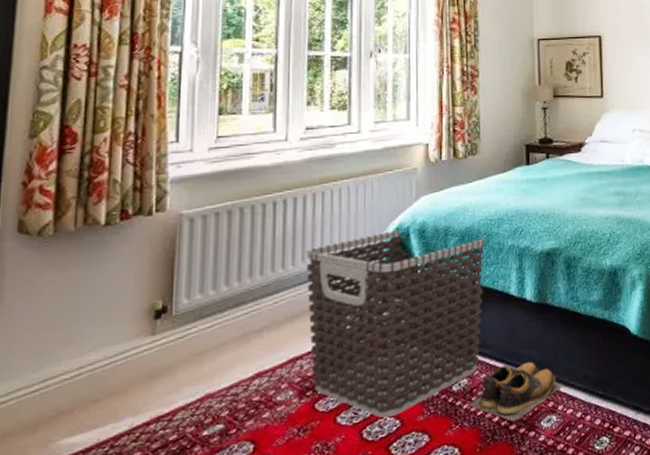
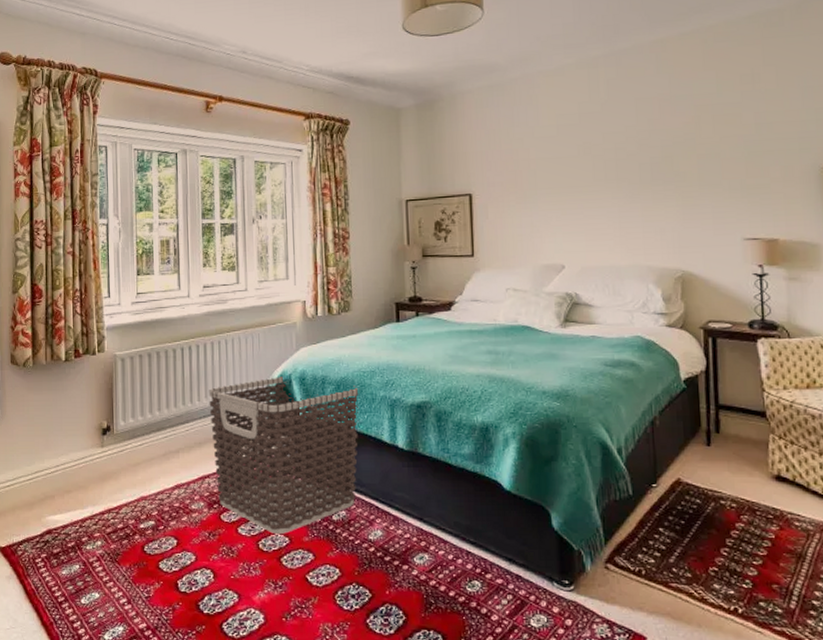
shoes: present [469,362,563,421] -> none [347,504,435,553]

